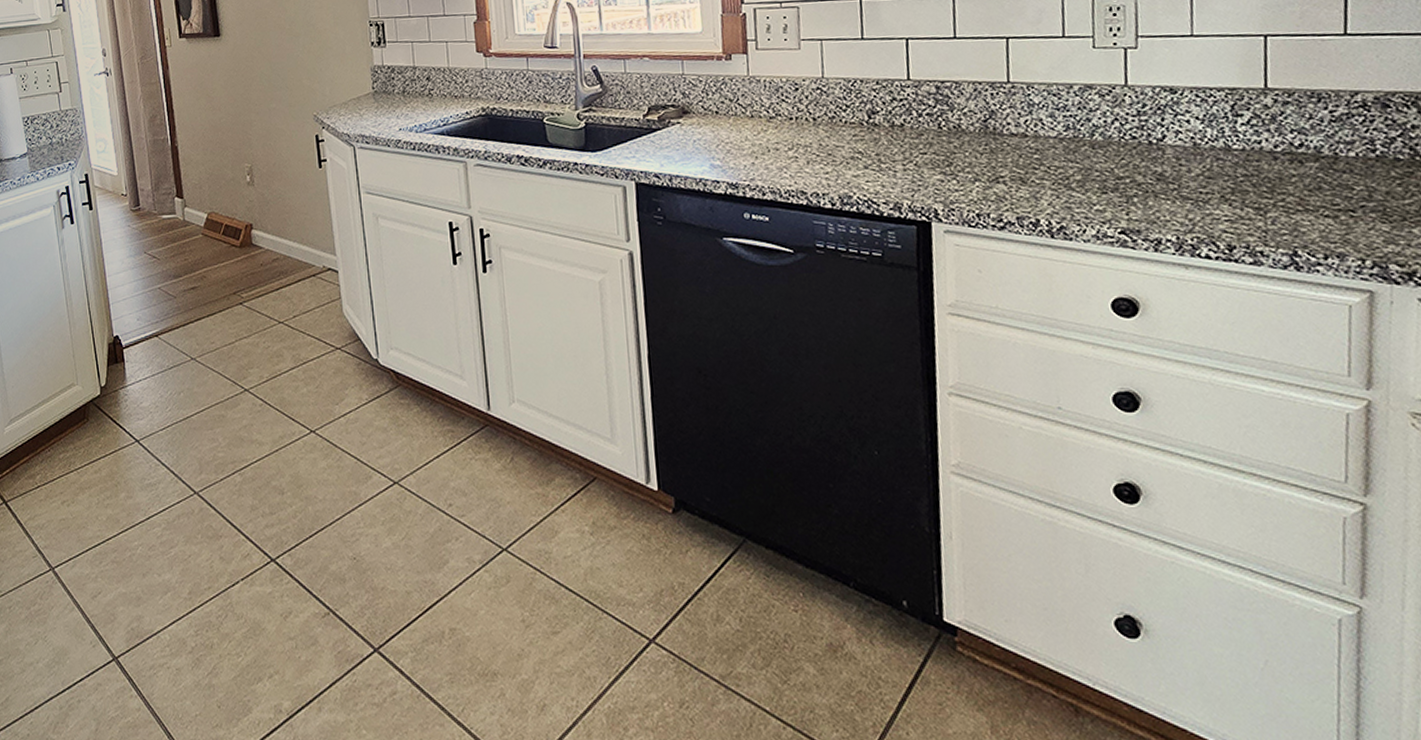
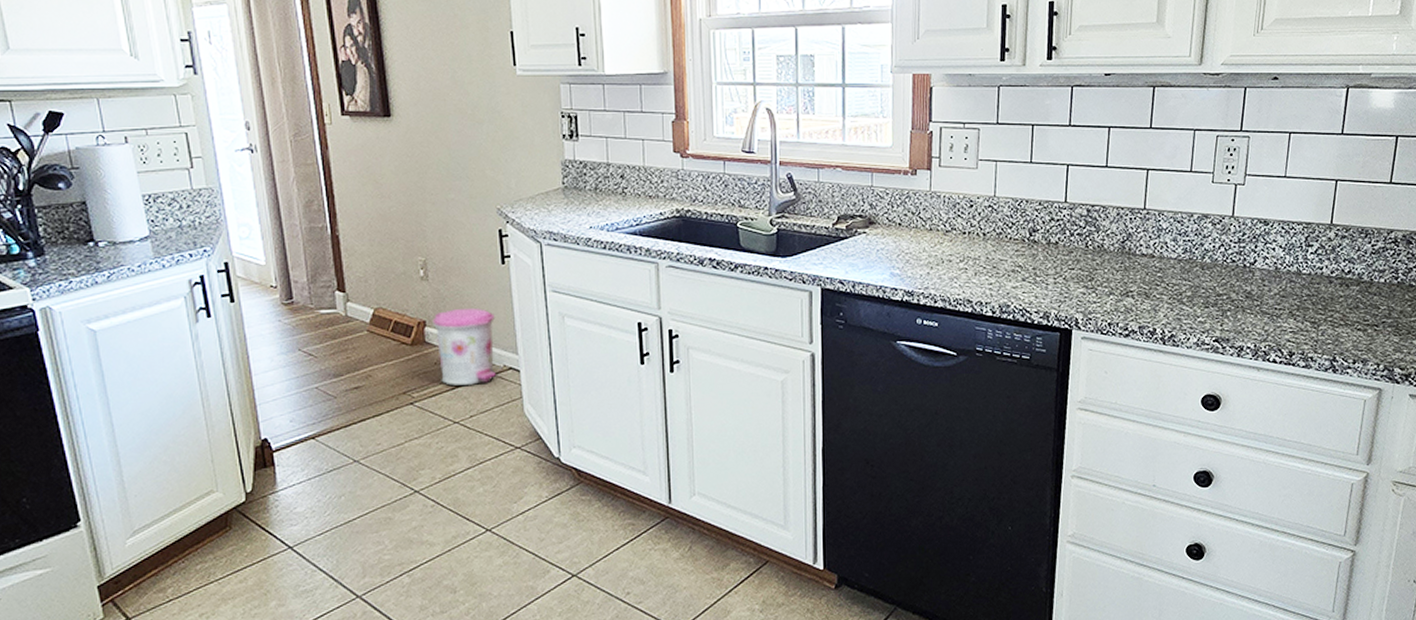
trash can: none [258,210,316,286] -> present [432,307,496,386]

